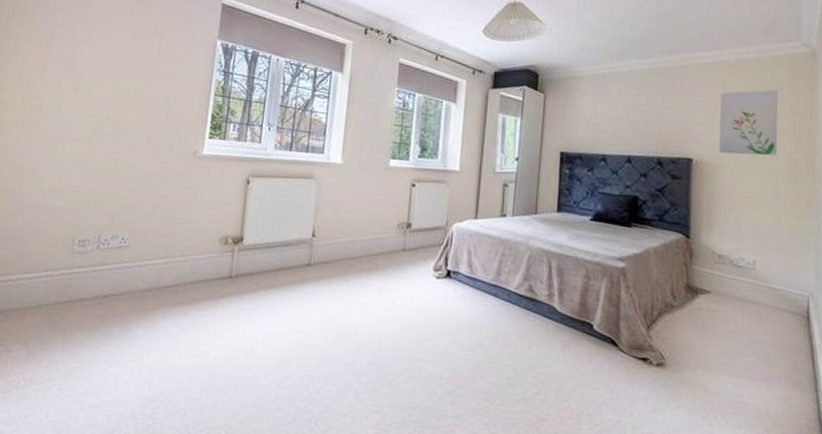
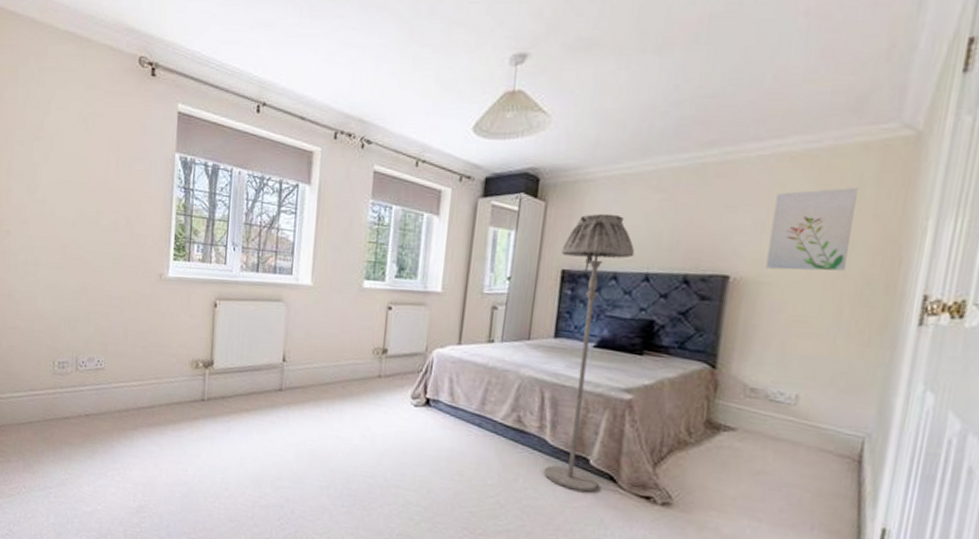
floor lamp: none [554,105,618,356] -> present [543,213,635,492]

